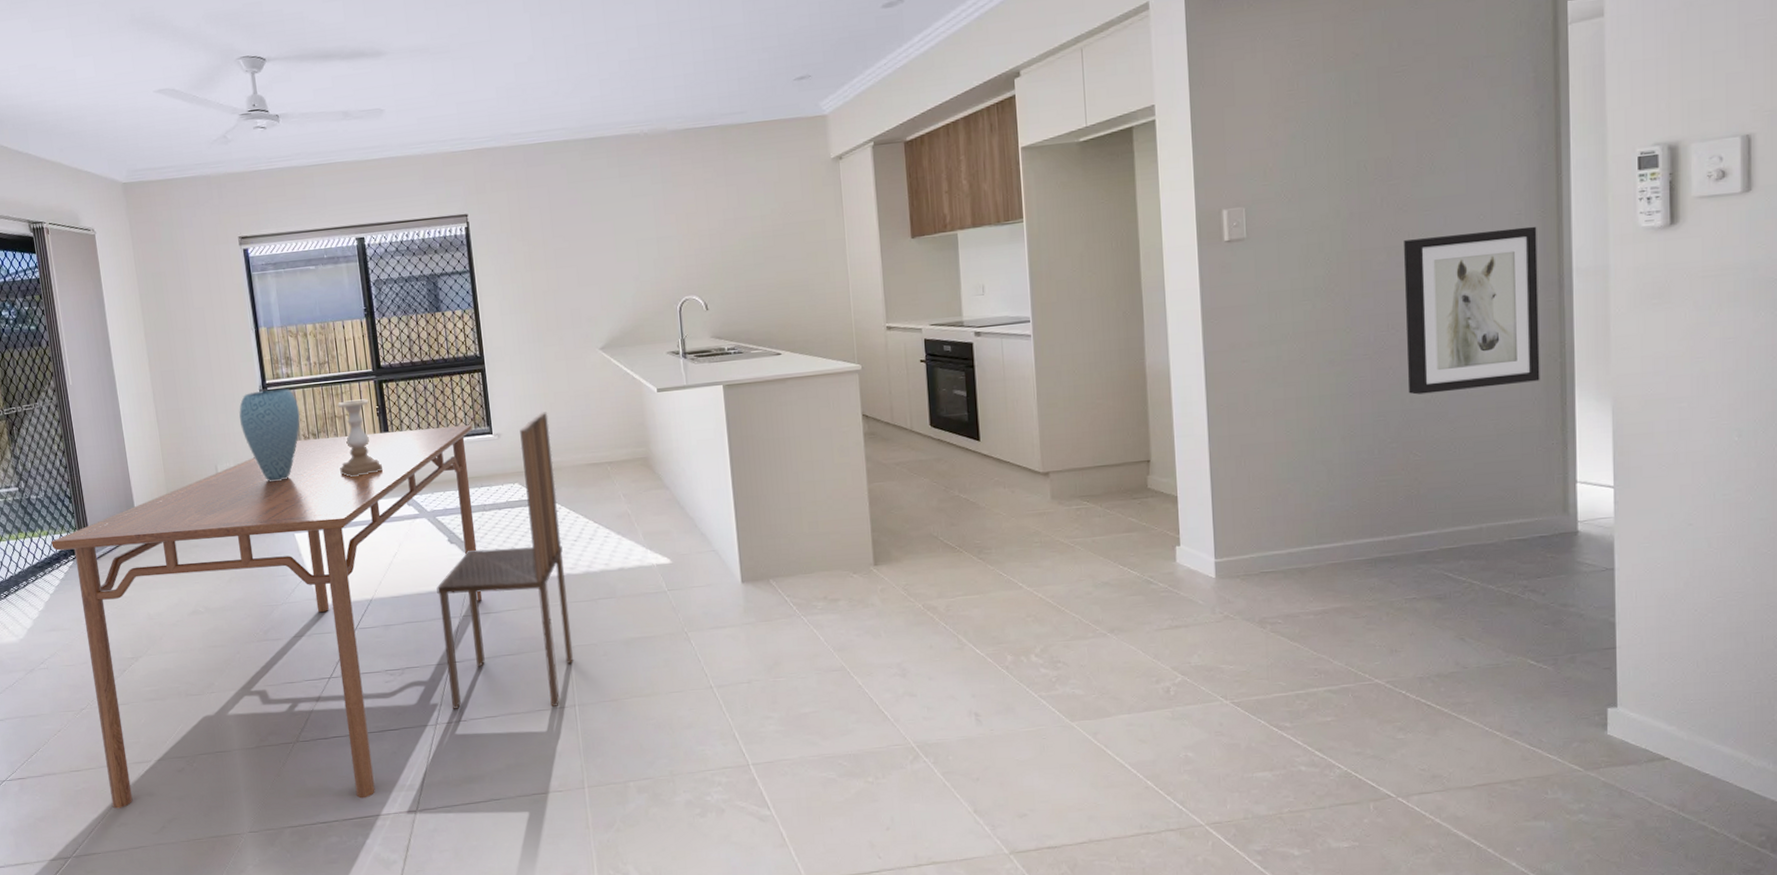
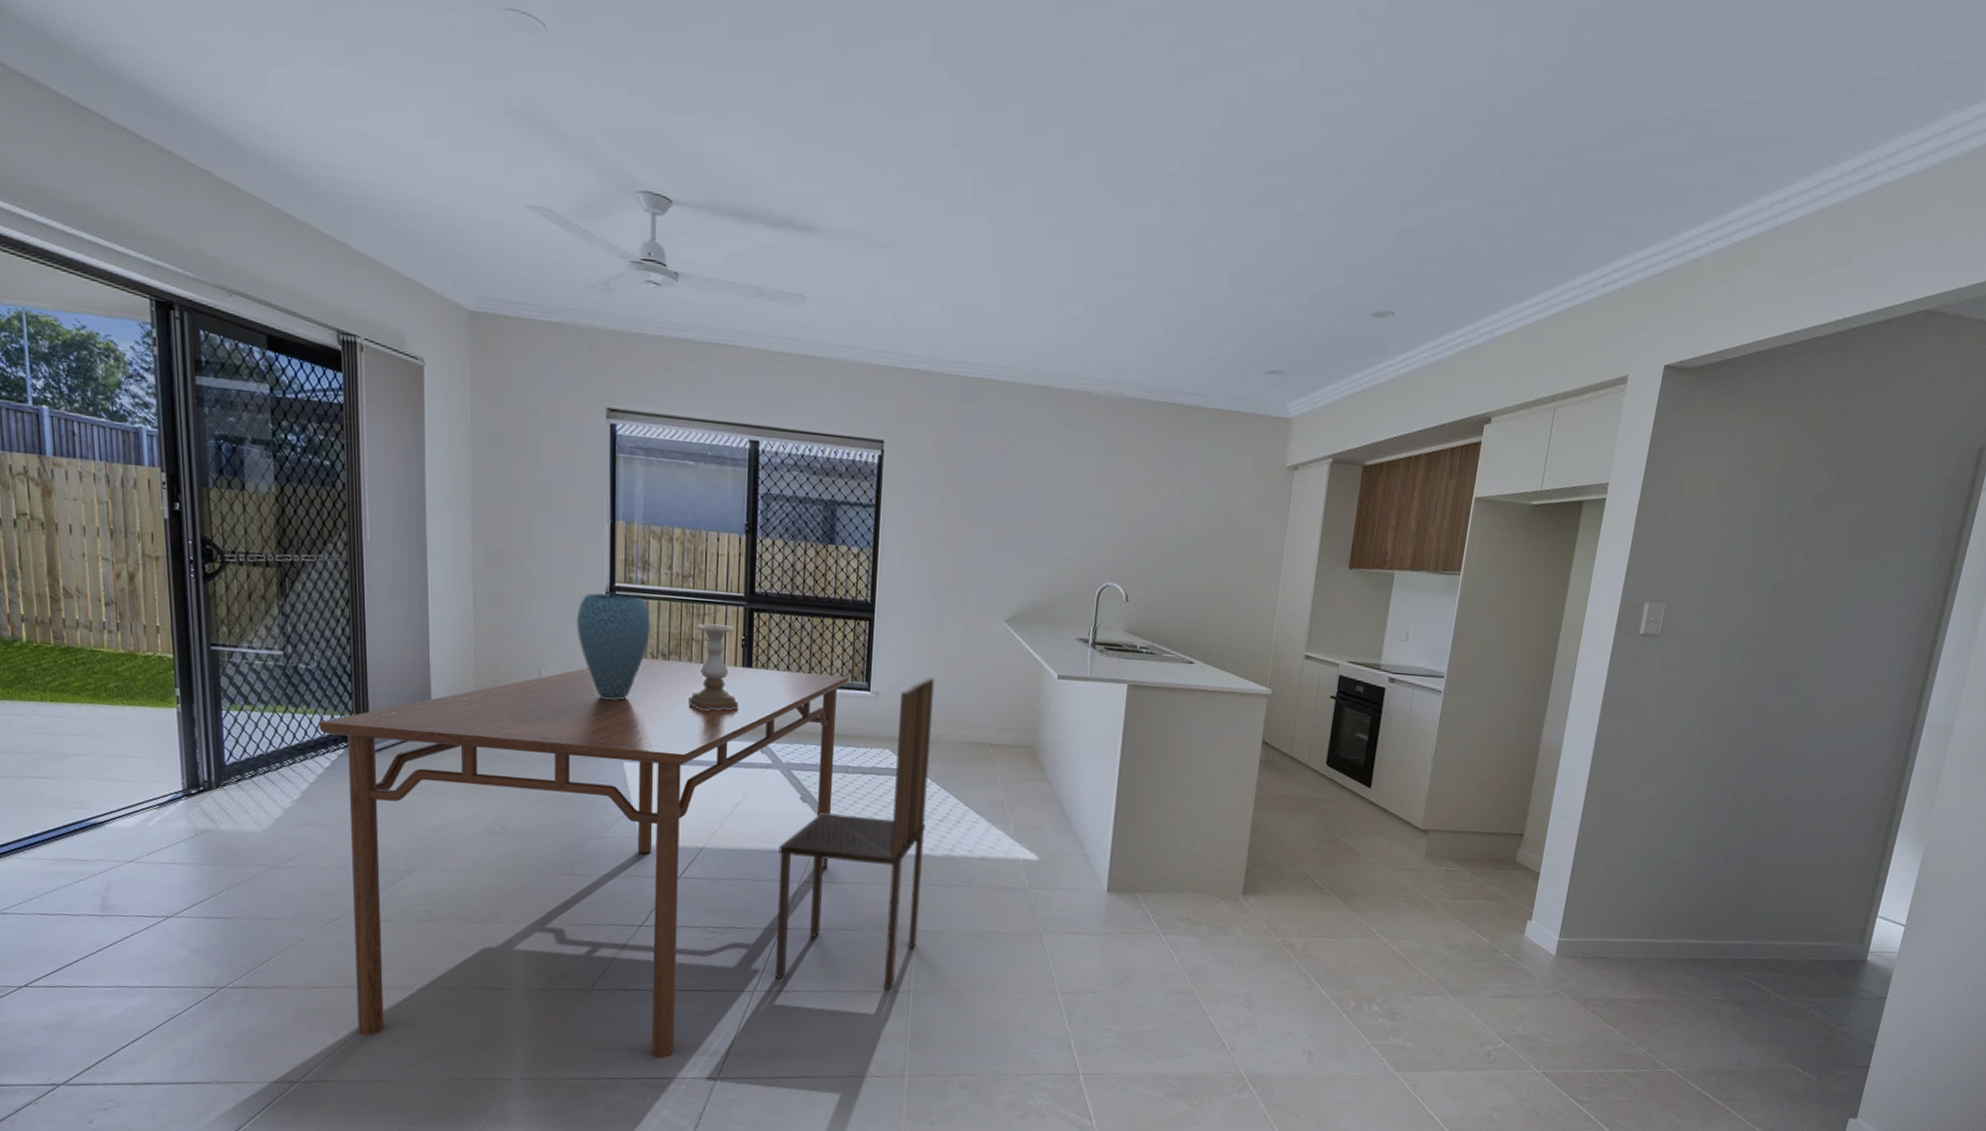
wall art: present [1404,226,1540,395] -> none [1761,666,1906,820]

